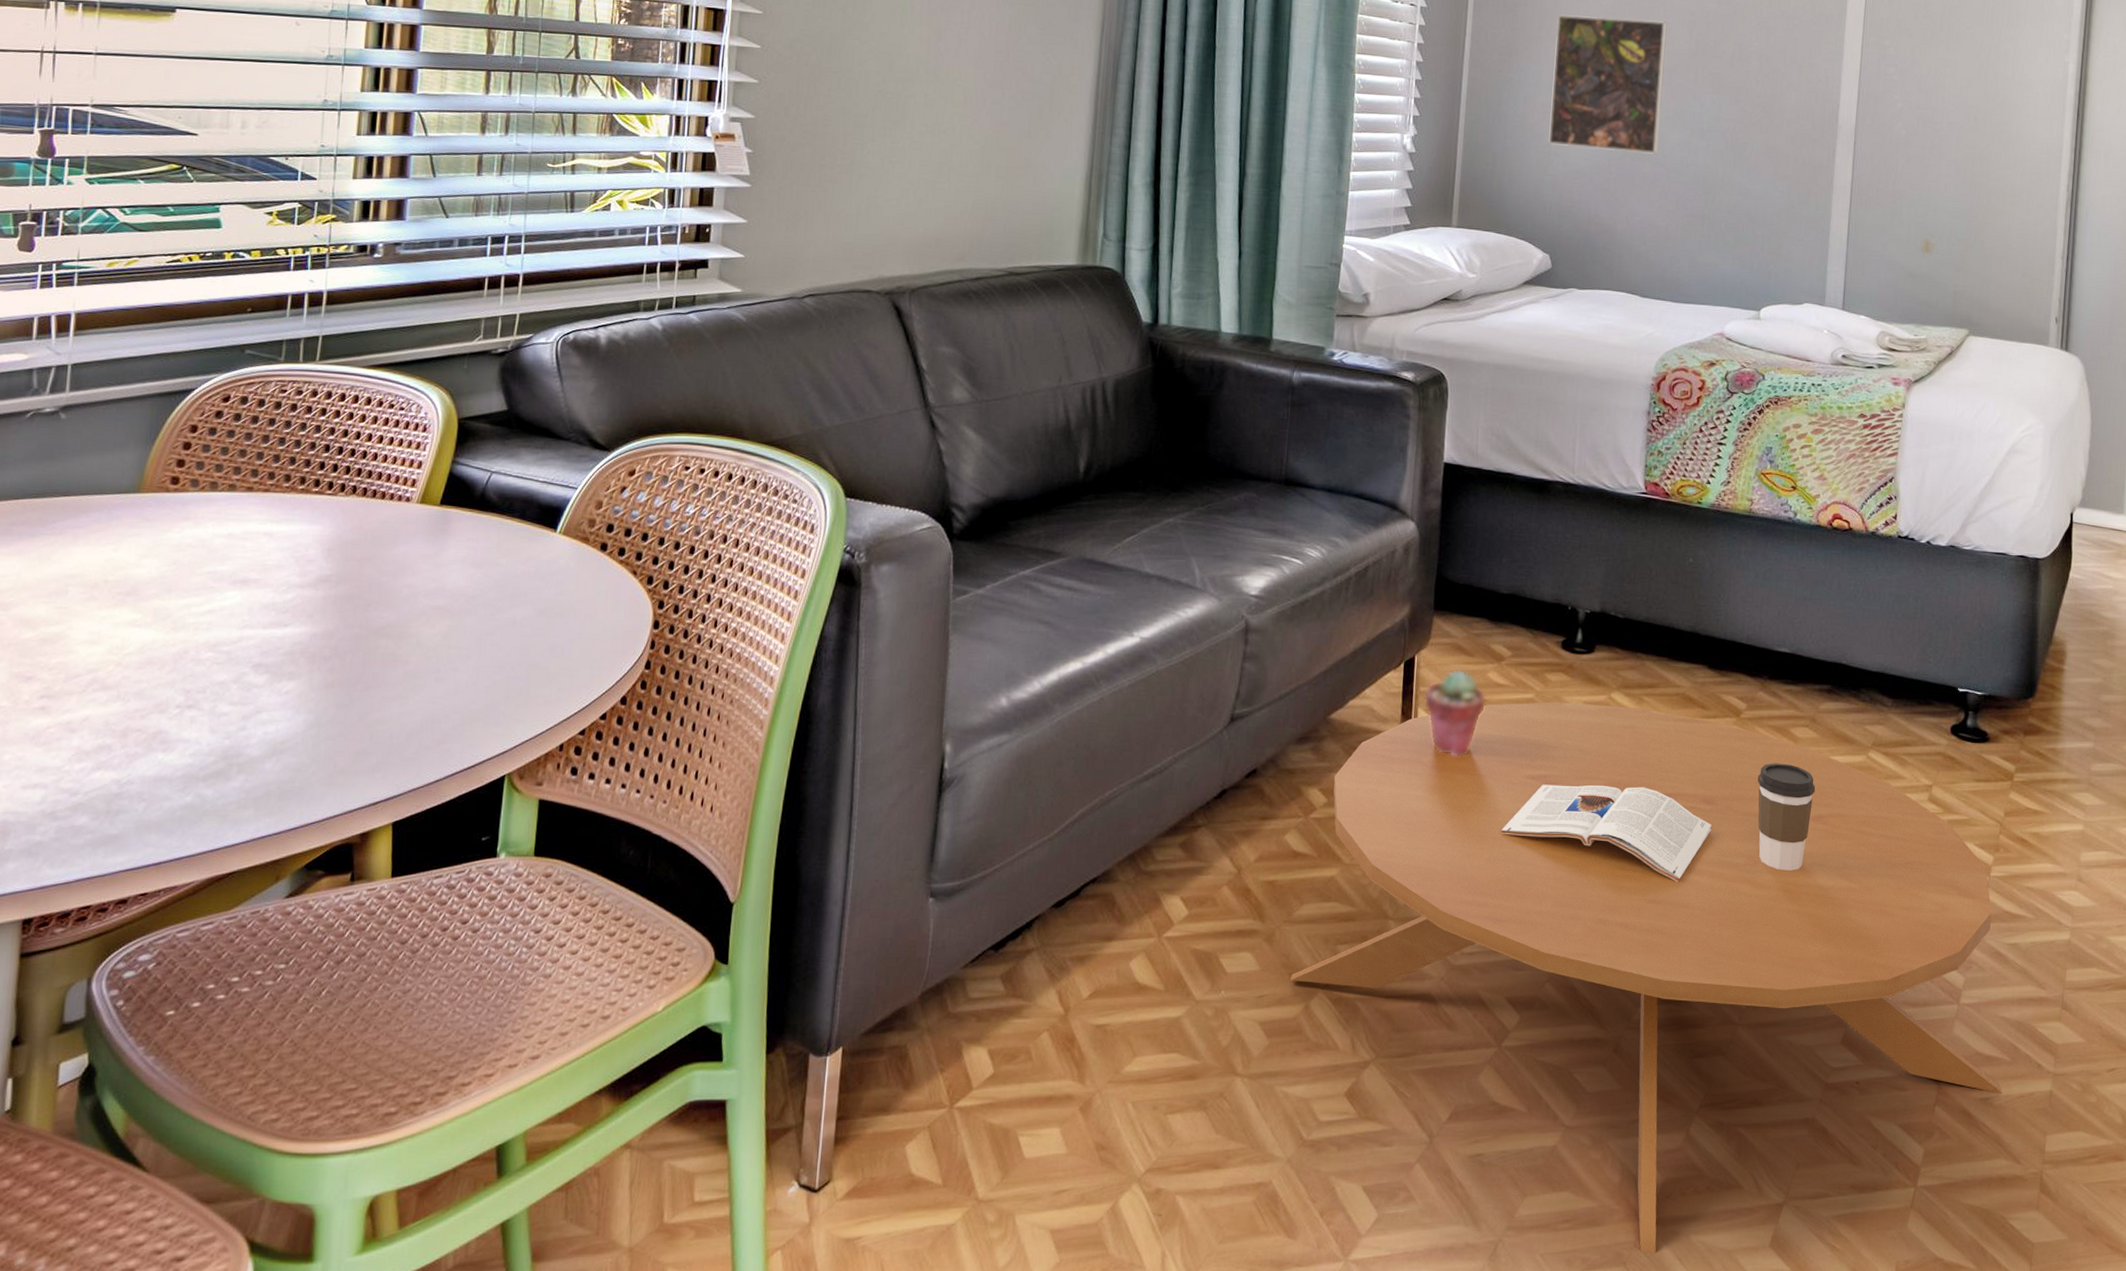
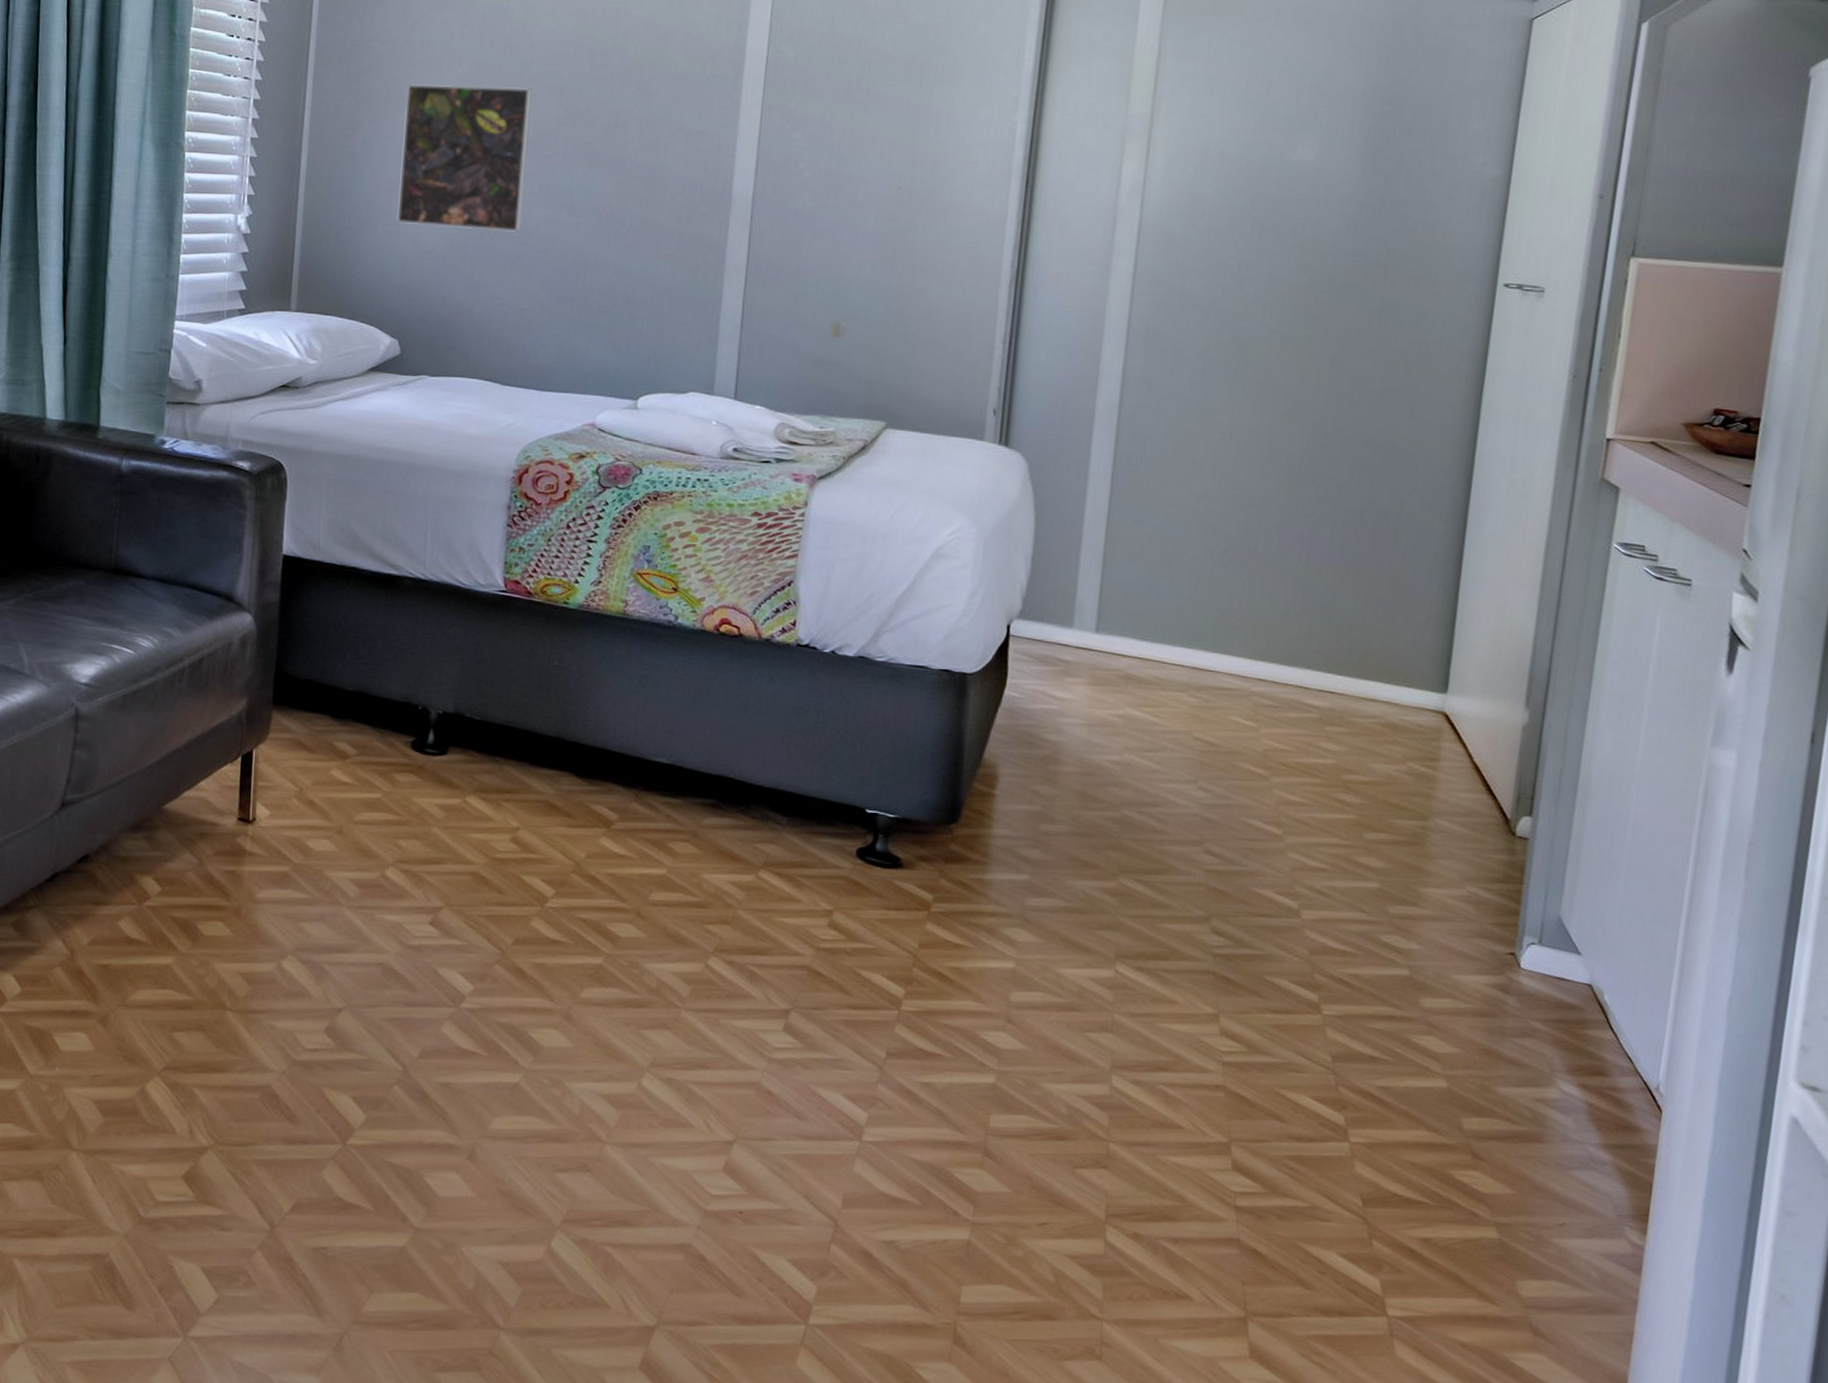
coffee table: present [1289,701,2003,1254] -> none [125,801,911,1363]
potted succulent: present [1424,669,1487,756] -> none [262,765,330,852]
magazine: present [1501,784,1712,882] -> none [345,886,578,994]
coffee cup: present [1757,763,1816,871] -> none [629,877,697,990]

